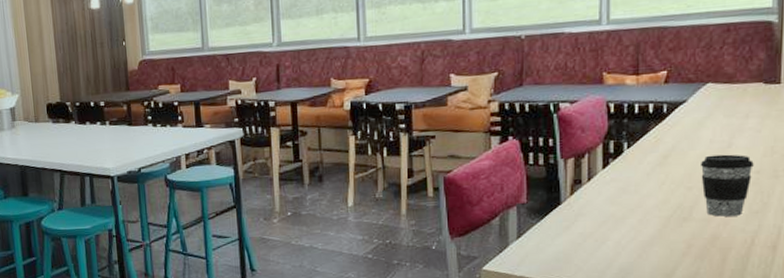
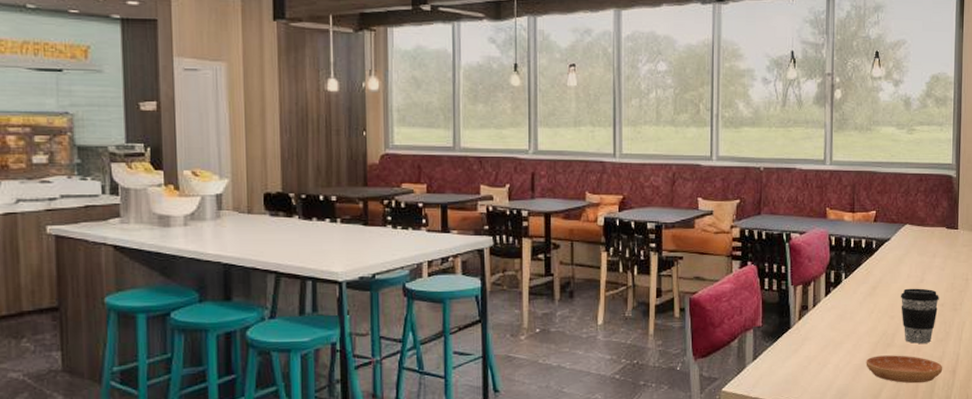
saucer: none [655,229,759,261] -> present [866,355,943,384]

